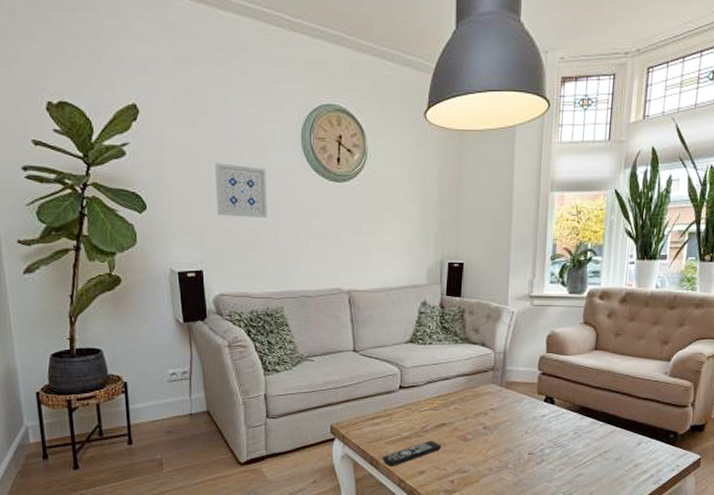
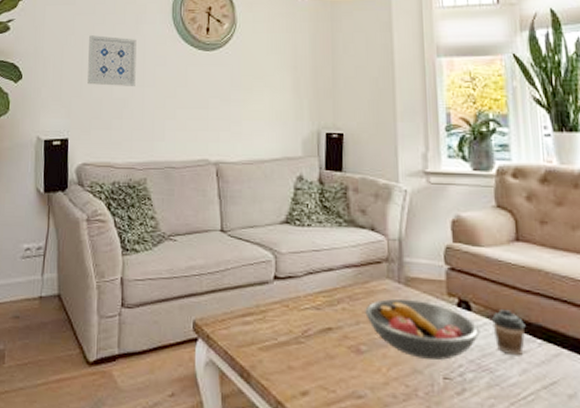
remote control: present [382,441,441,466] -> none [254,350,328,382]
fruit bowl: none [472,399,559,441] -> present [365,299,480,360]
coffee cup: none [569,402,593,435] -> present [492,310,526,356]

